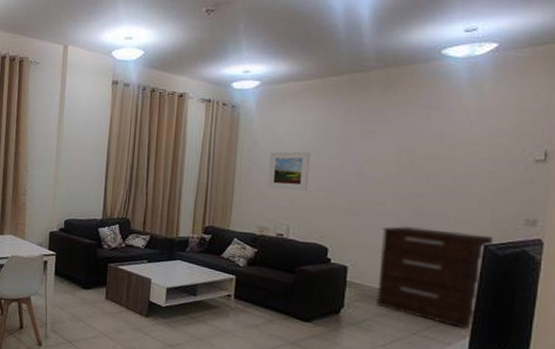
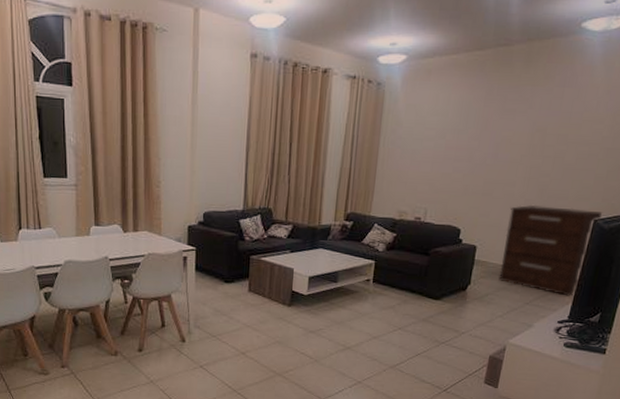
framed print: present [266,151,311,191] -> none [408,132,452,174]

